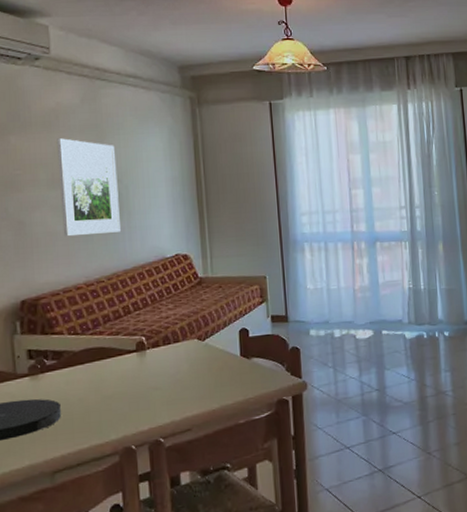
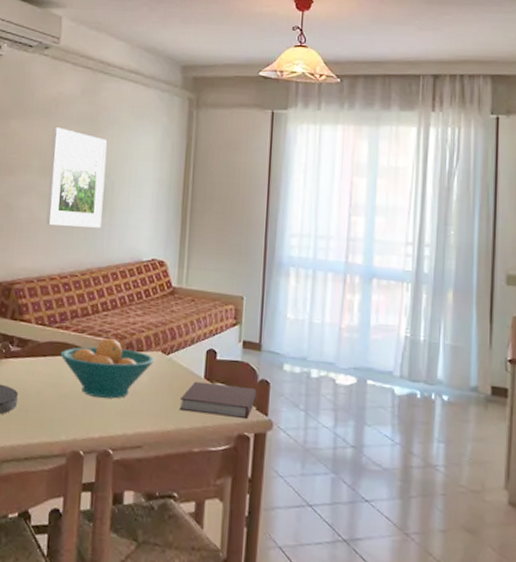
fruit bowl: none [98,334,193,393] -> present [60,337,155,399]
notebook: none [221,356,290,389] -> present [180,381,257,418]

